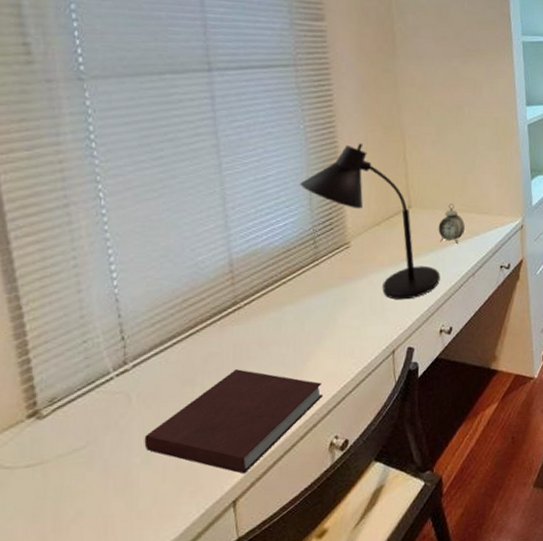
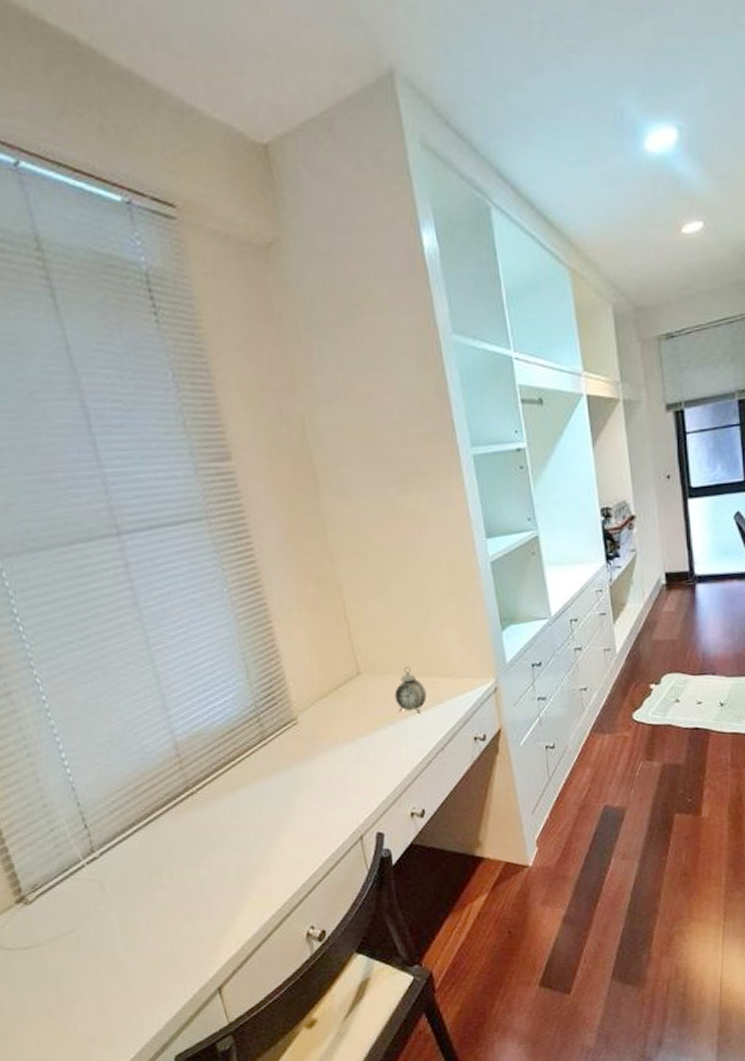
notebook: present [144,369,324,474] -> none [123,857,293,962]
desk lamp: present [300,143,440,300] -> none [233,603,404,781]

